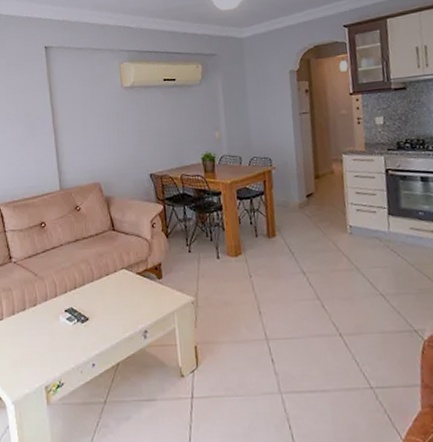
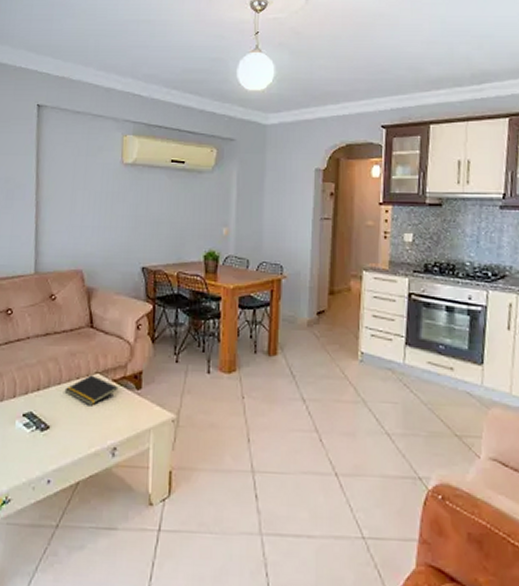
notepad: none [97,271,143,296] -> present [64,375,119,405]

